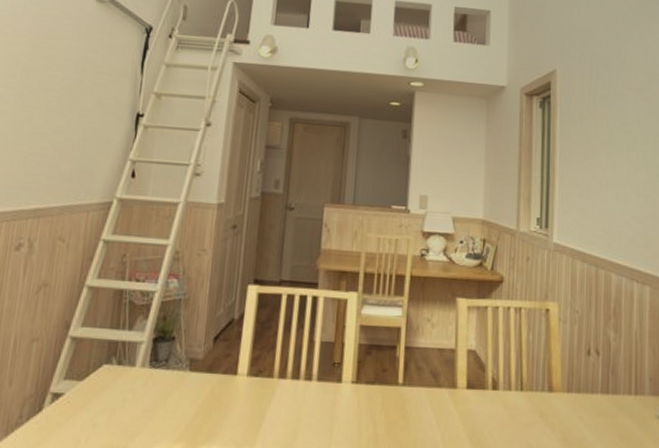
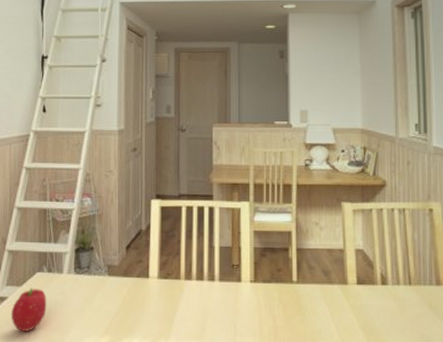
fruit: none [65,382,113,436] -> present [11,287,47,332]

